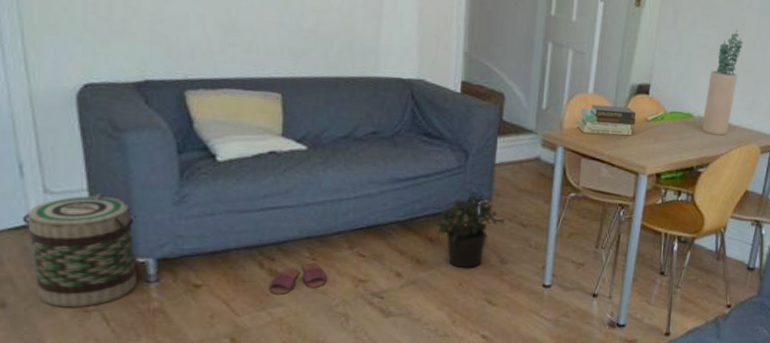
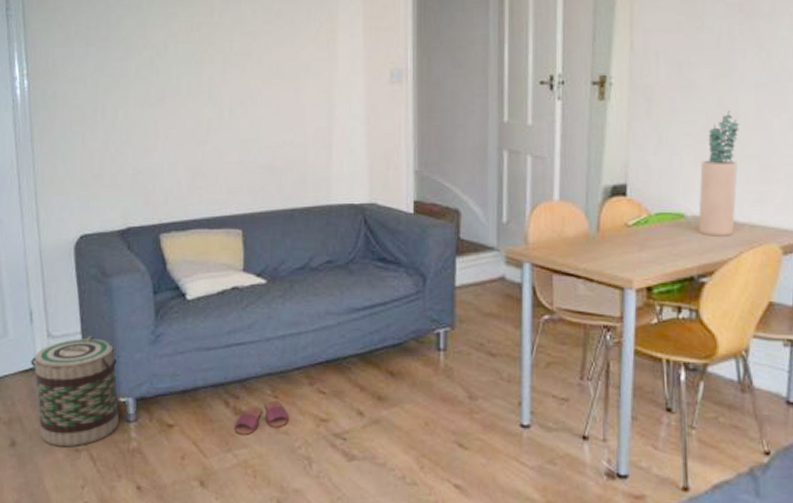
potted plant: present [436,192,505,269] -> none [397,320,471,406]
books: present [576,104,636,136] -> none [542,213,614,245]

